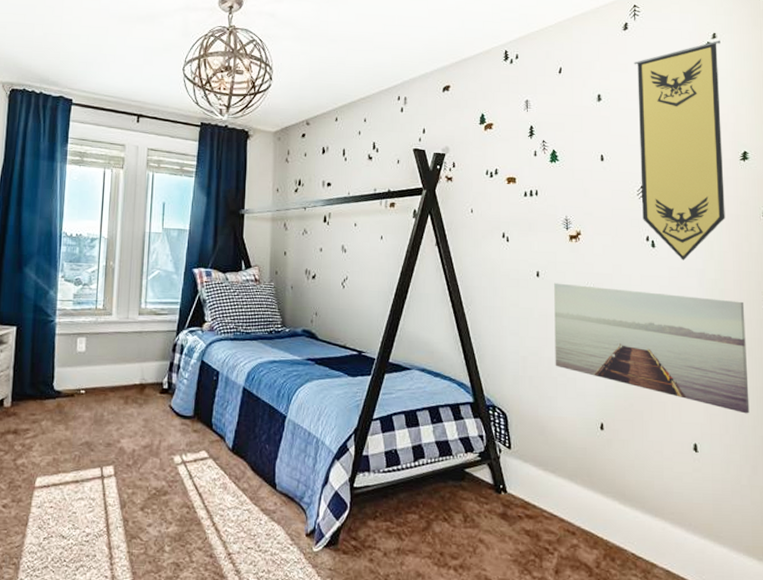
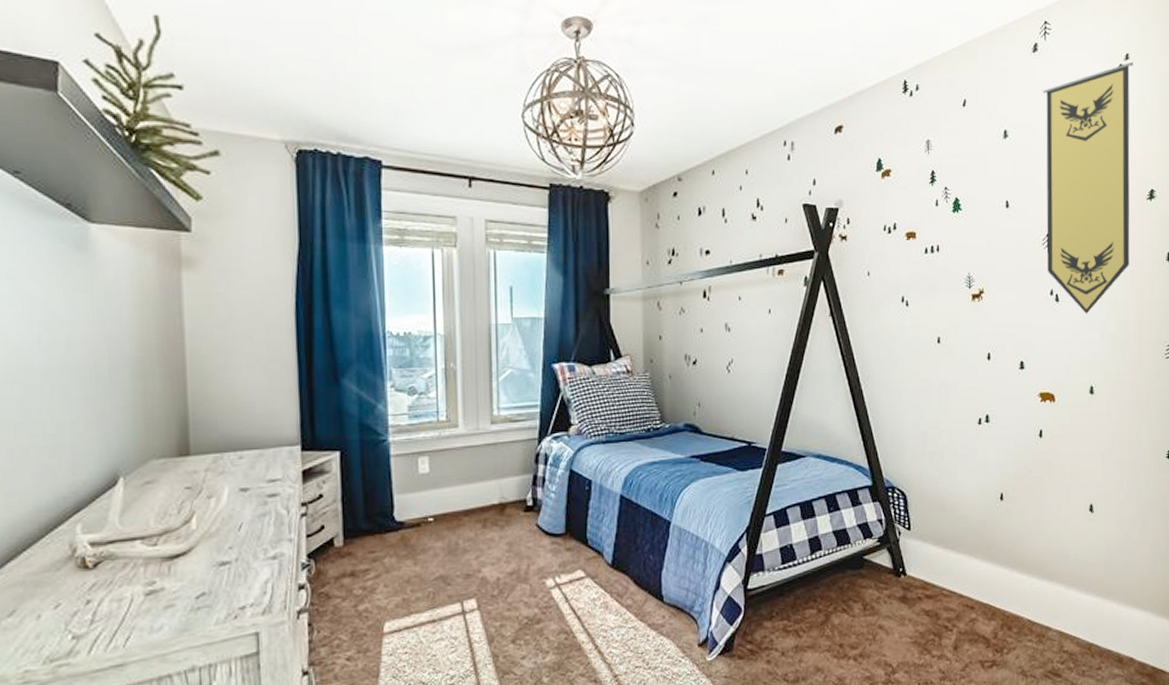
wall art: present [553,283,750,414] -> none [954,348,1144,469]

